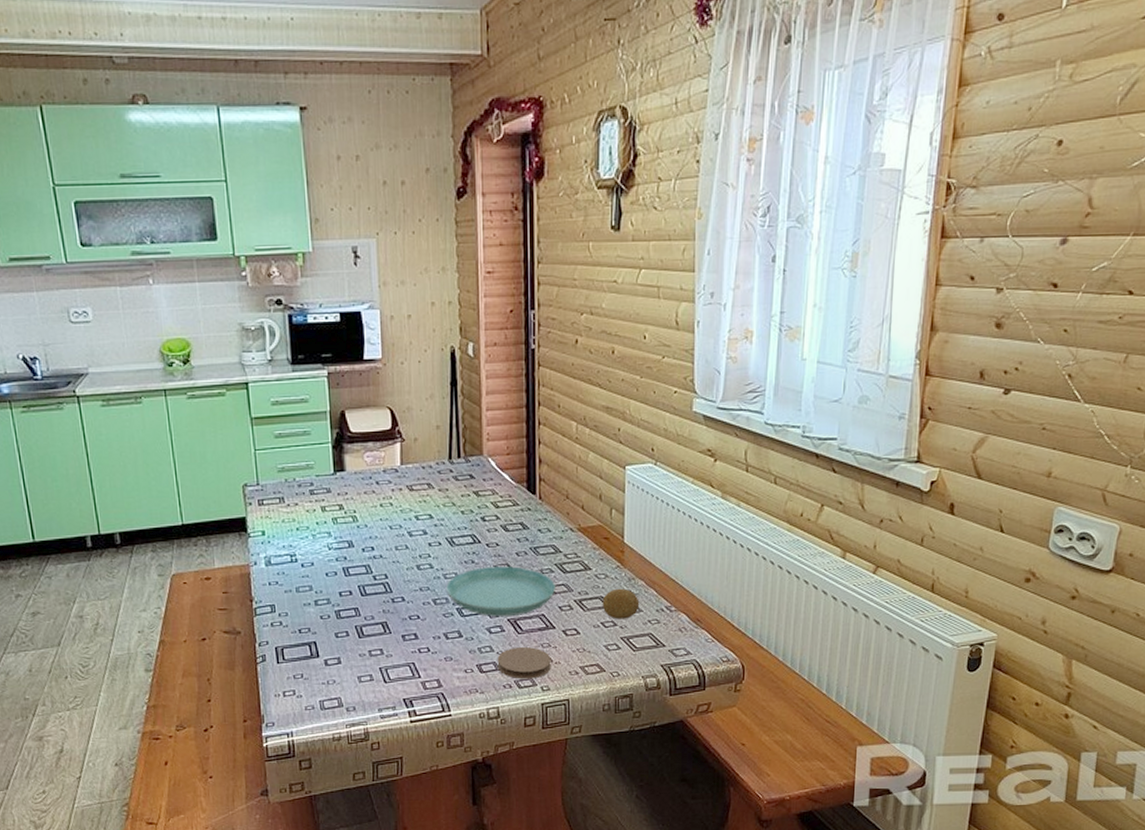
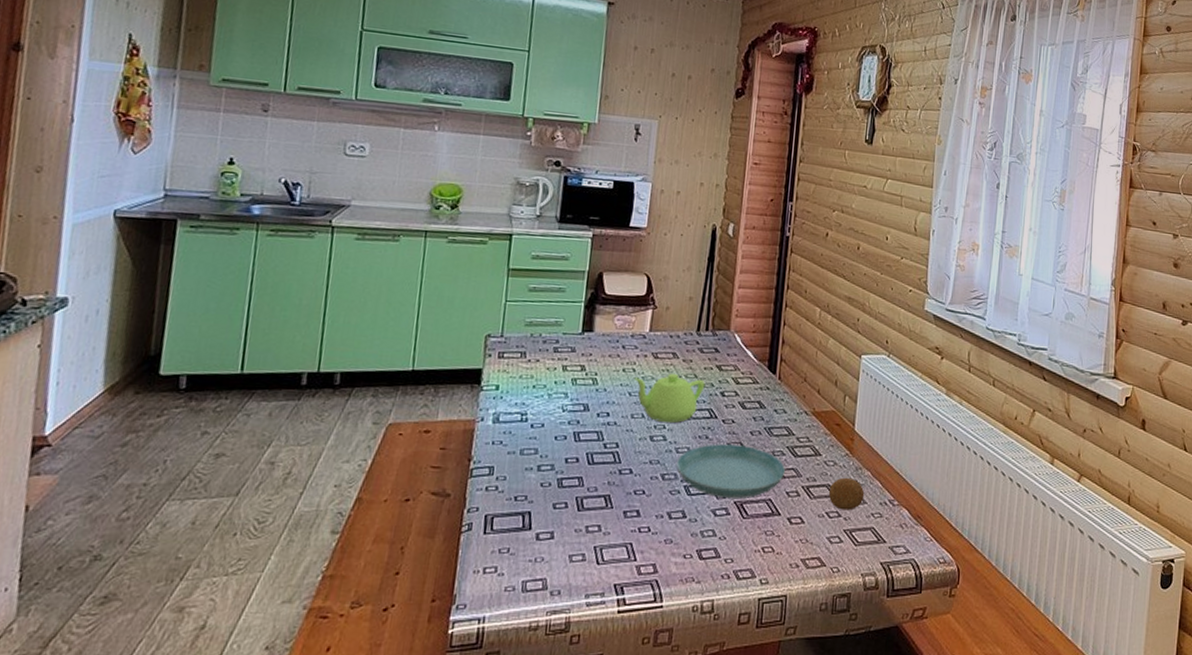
teapot: none [391,503,465,551] -> present [633,373,706,423]
coaster: present [497,646,551,679] -> none [717,532,774,570]

